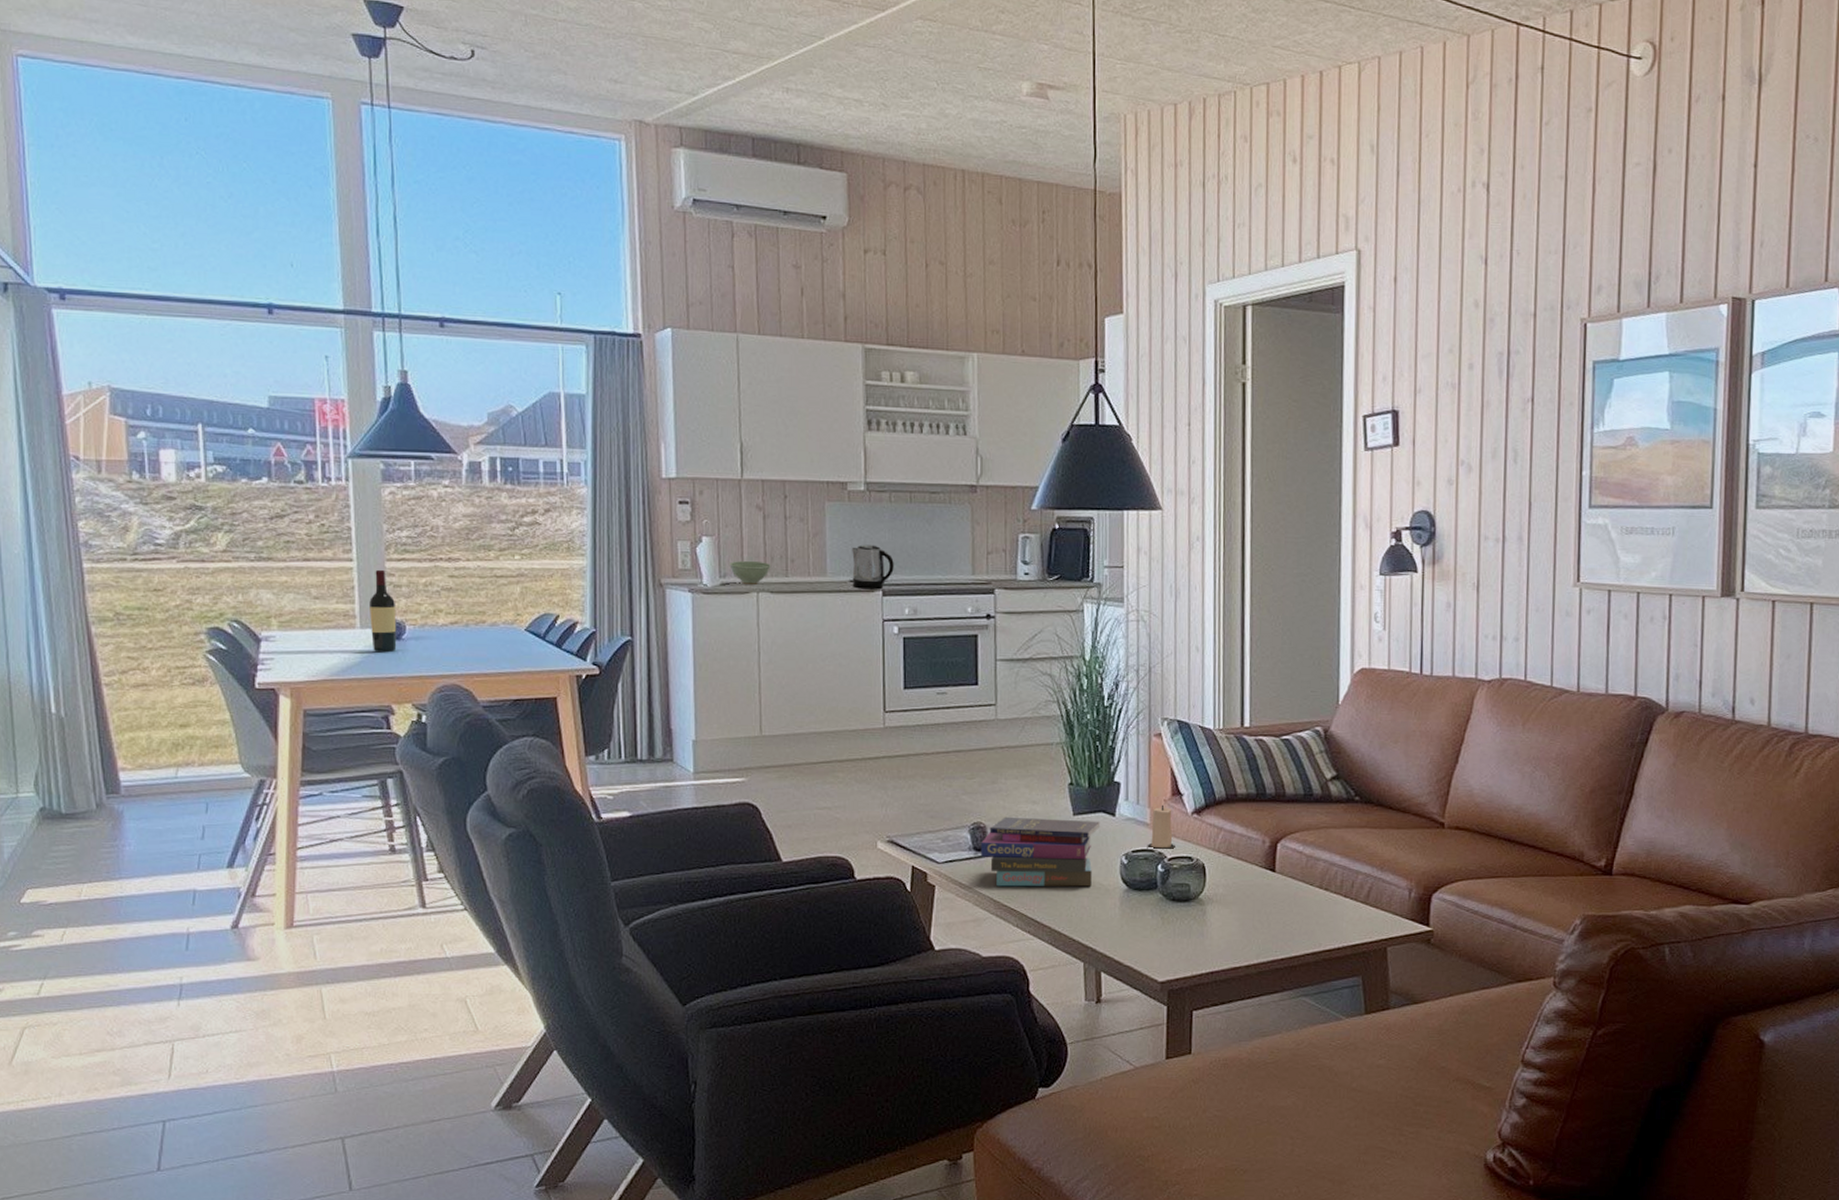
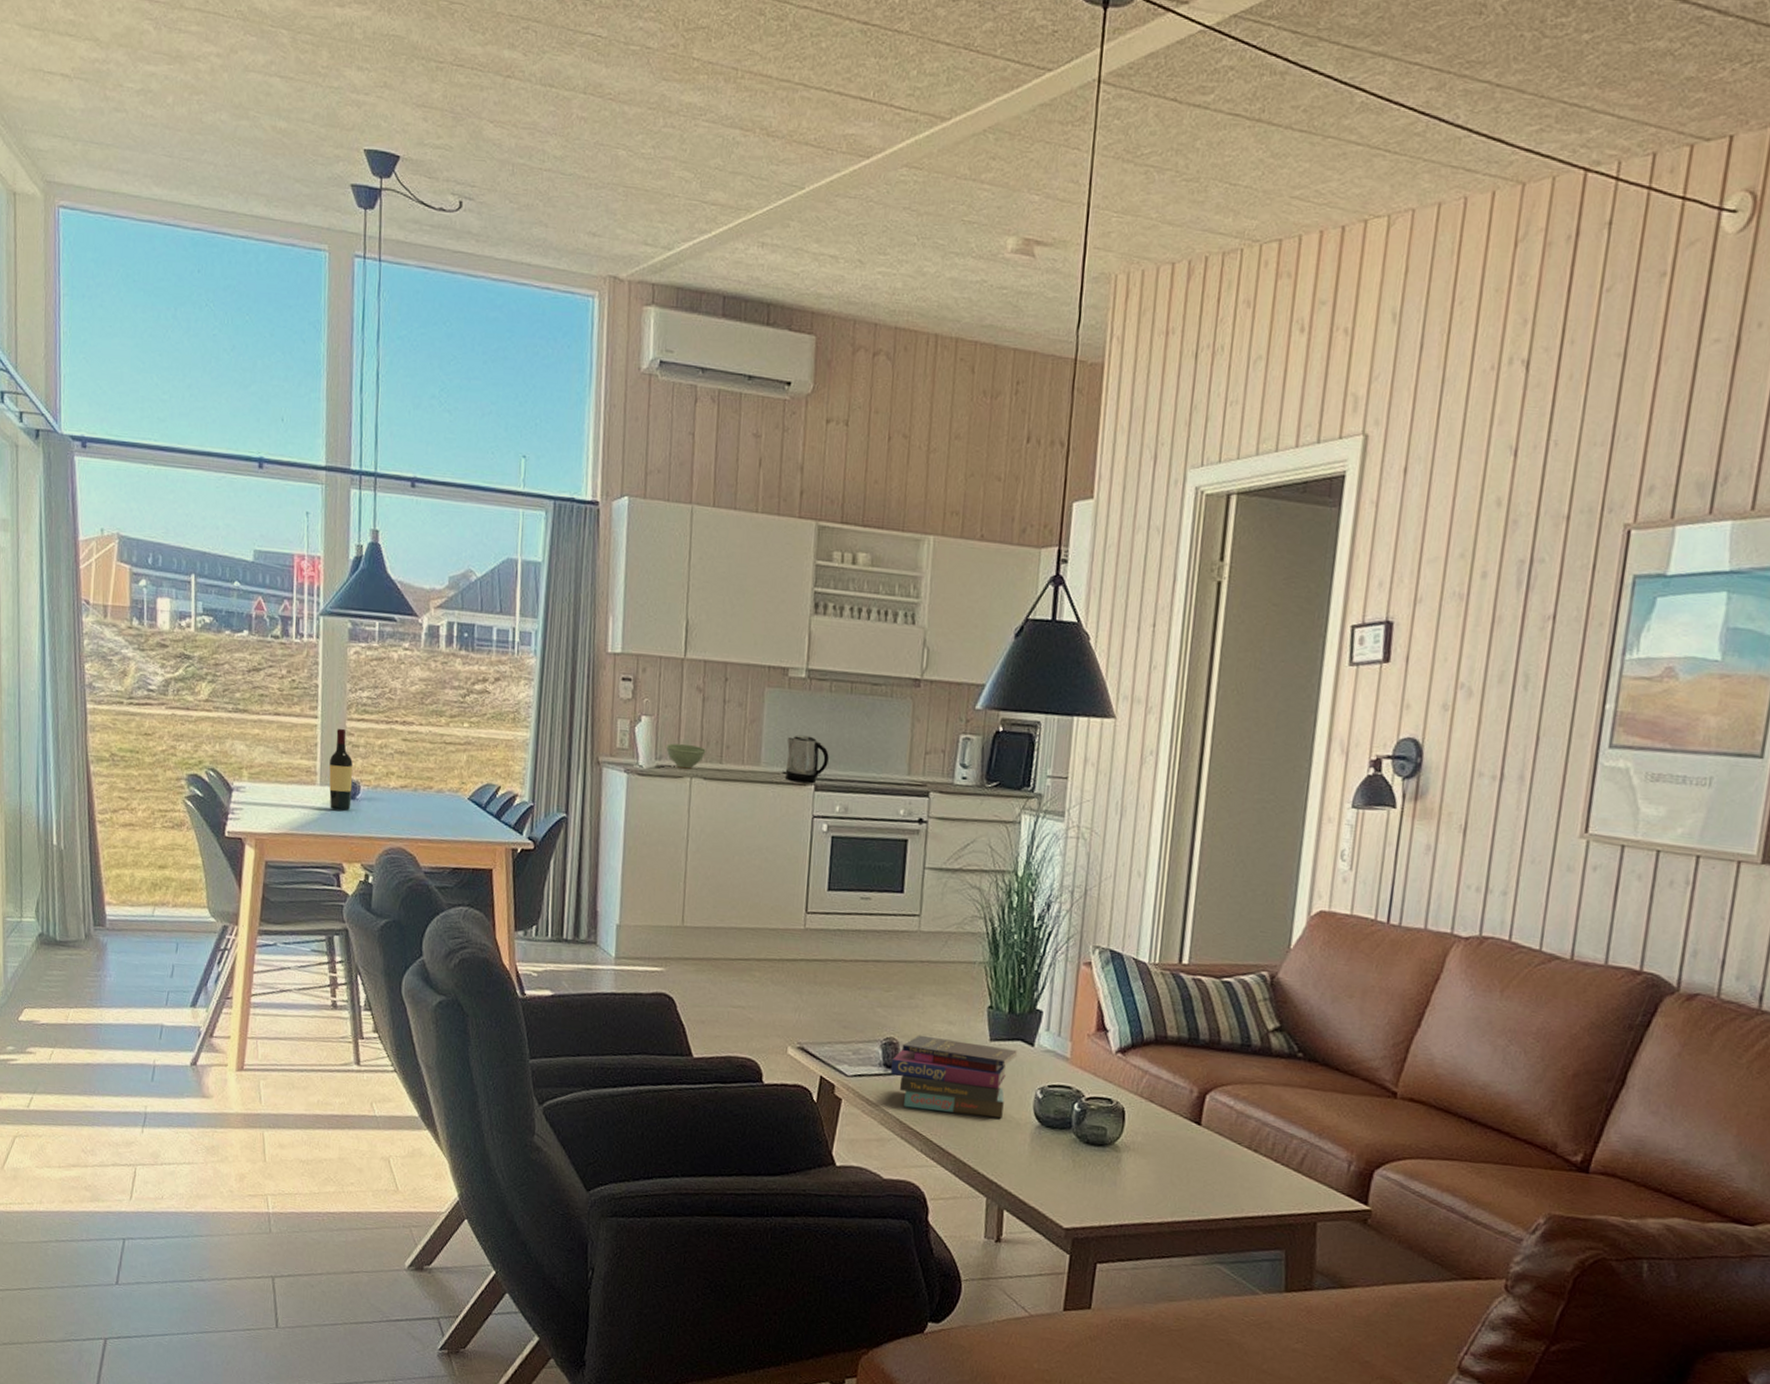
candle: present [1147,804,1176,852] -> none [1064,1039,1096,1091]

